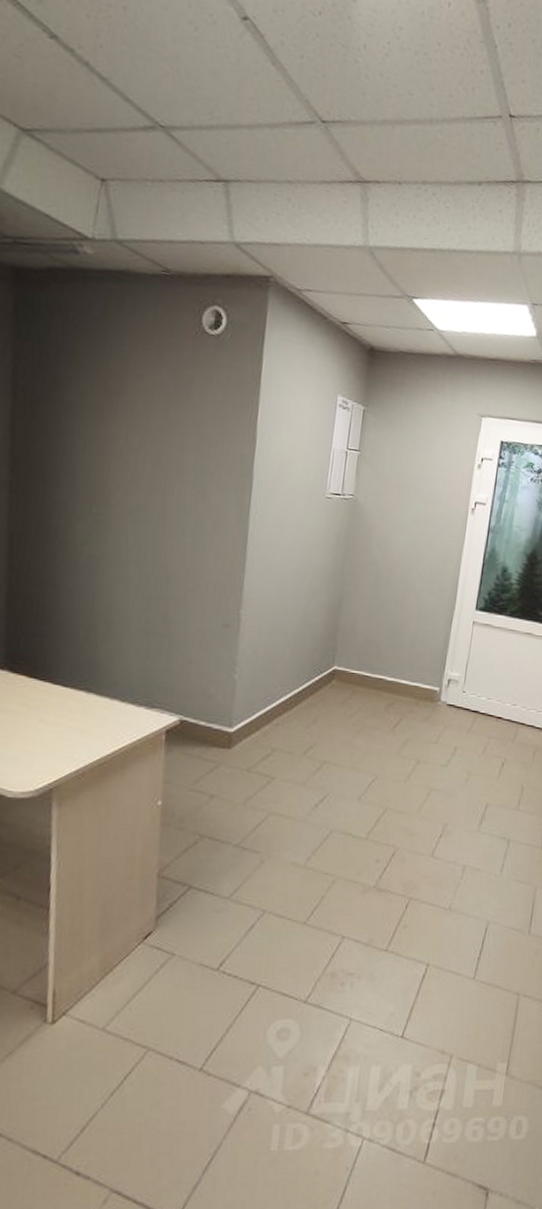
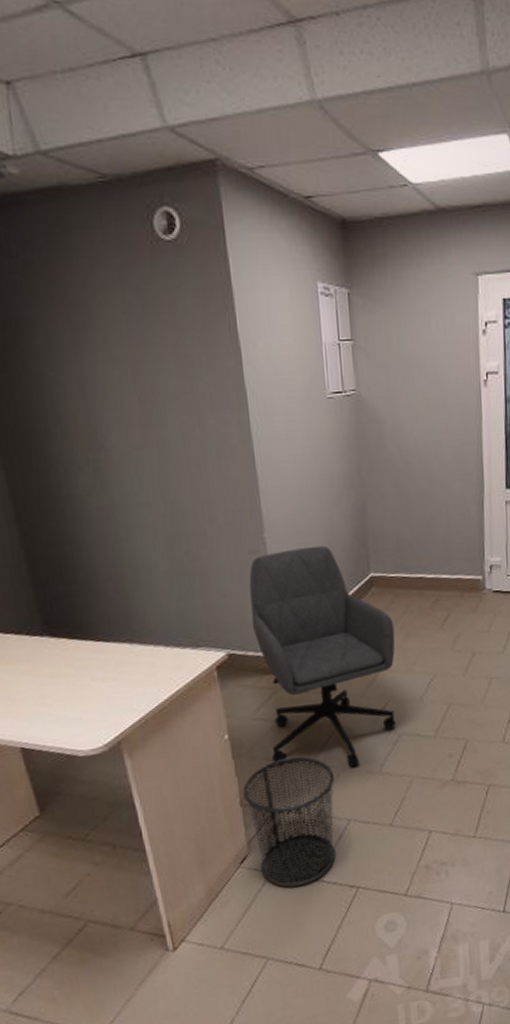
waste bin: none [162,835,259,973] -> present [242,756,336,887]
office chair: none [199,629,347,856] -> present [249,545,396,767]

